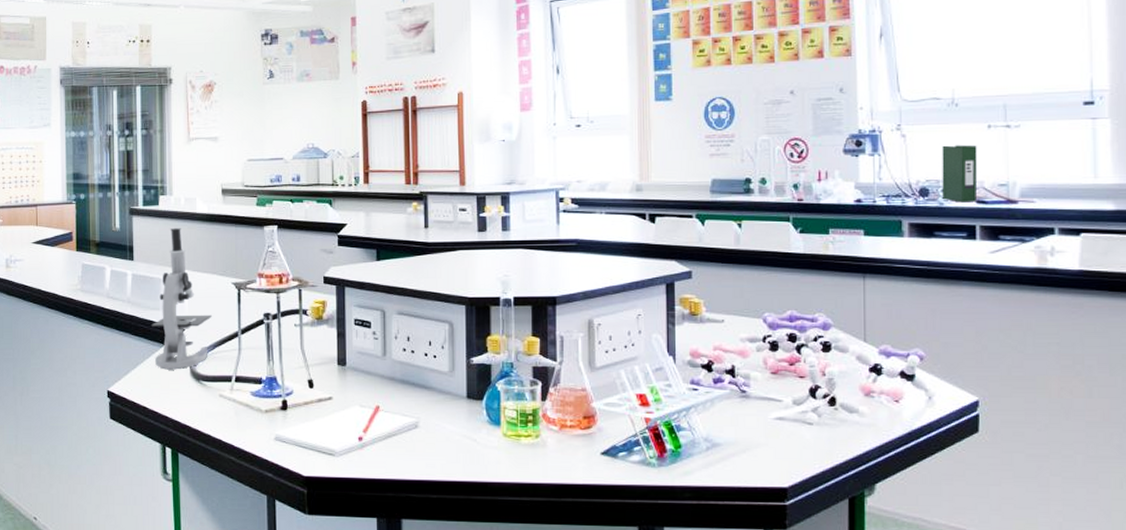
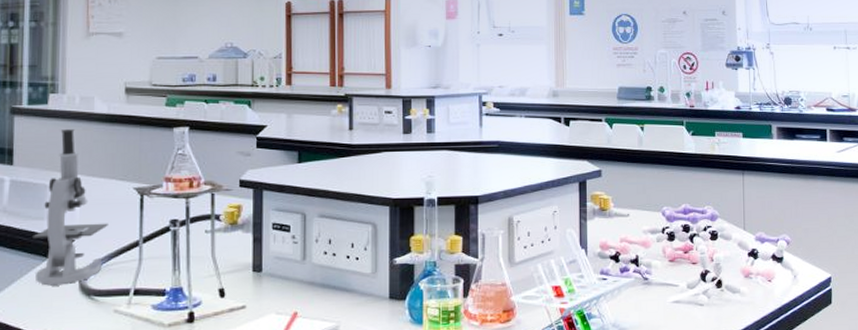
binder: present [942,145,978,203] -> none [800,62,827,110]

